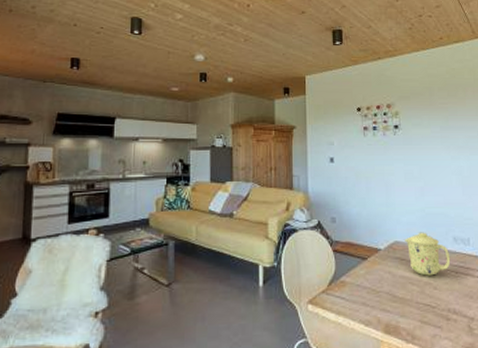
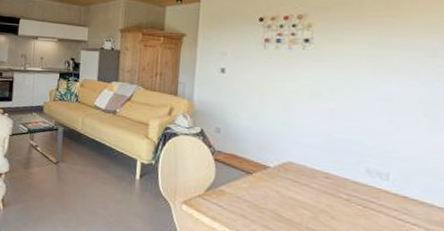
mug: present [404,232,451,276] -> none [300,157,359,205]

